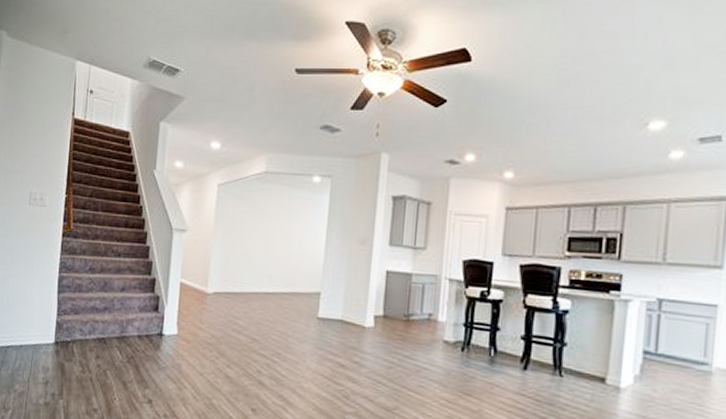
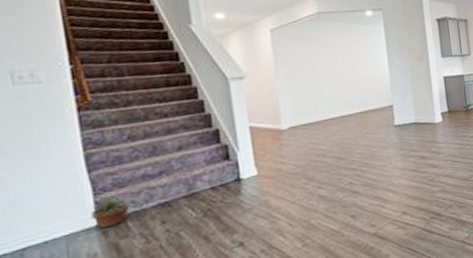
potted plant: none [50,318,80,348] -> present [88,194,132,229]

